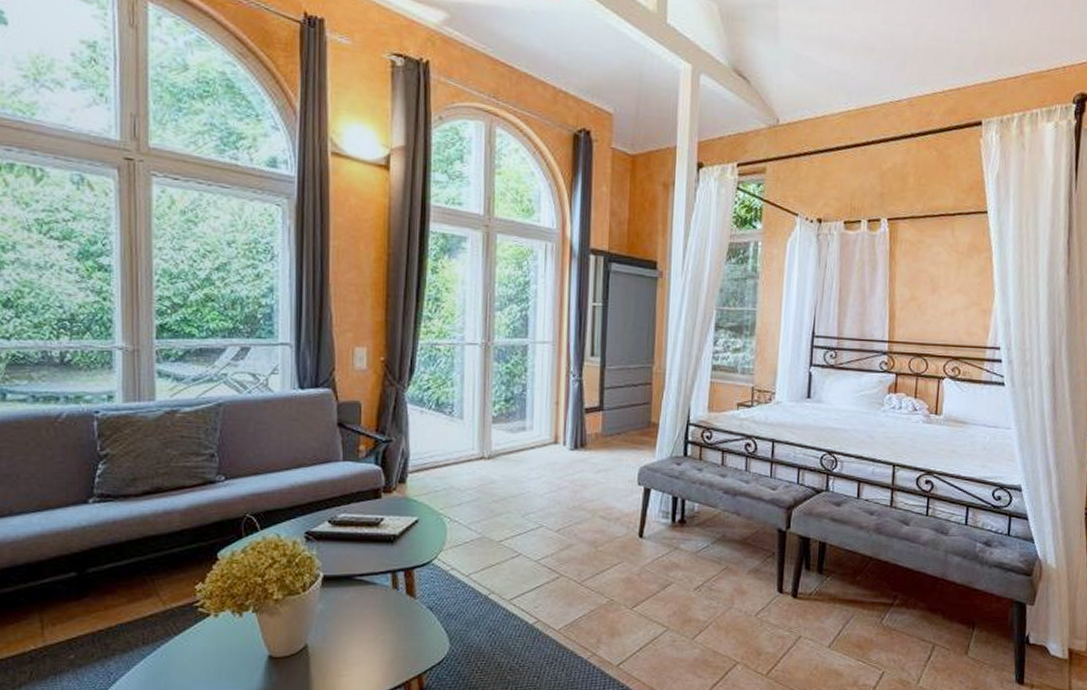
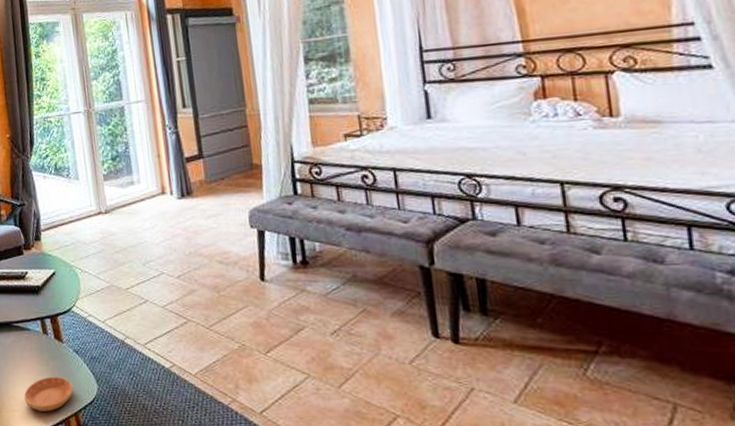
saucer: none [357,636,421,675] -> present [23,376,74,412]

